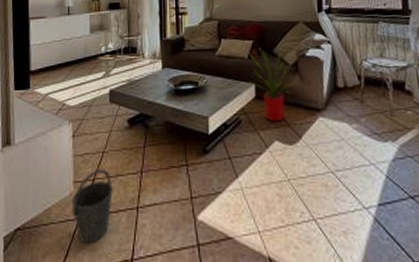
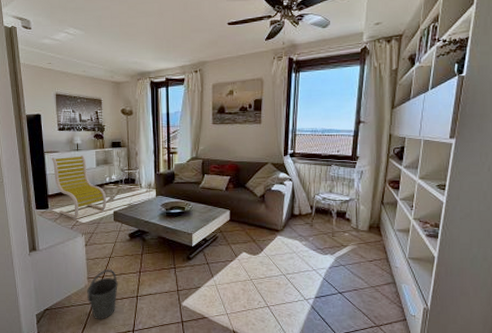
lounge chair: none [36,19,102,100] -> present [51,155,107,218]
house plant: present [249,47,296,122] -> none [226,182,263,239]

